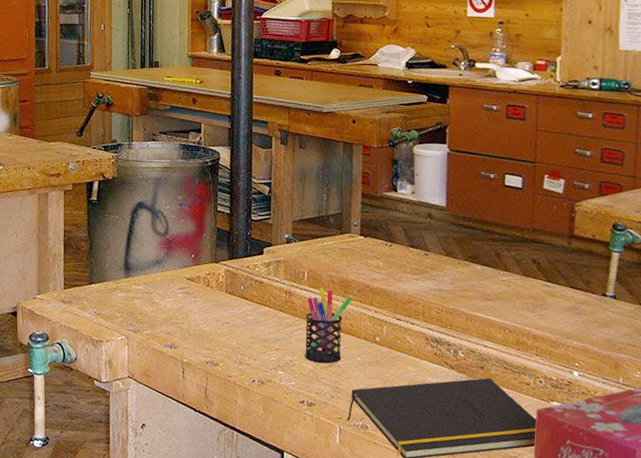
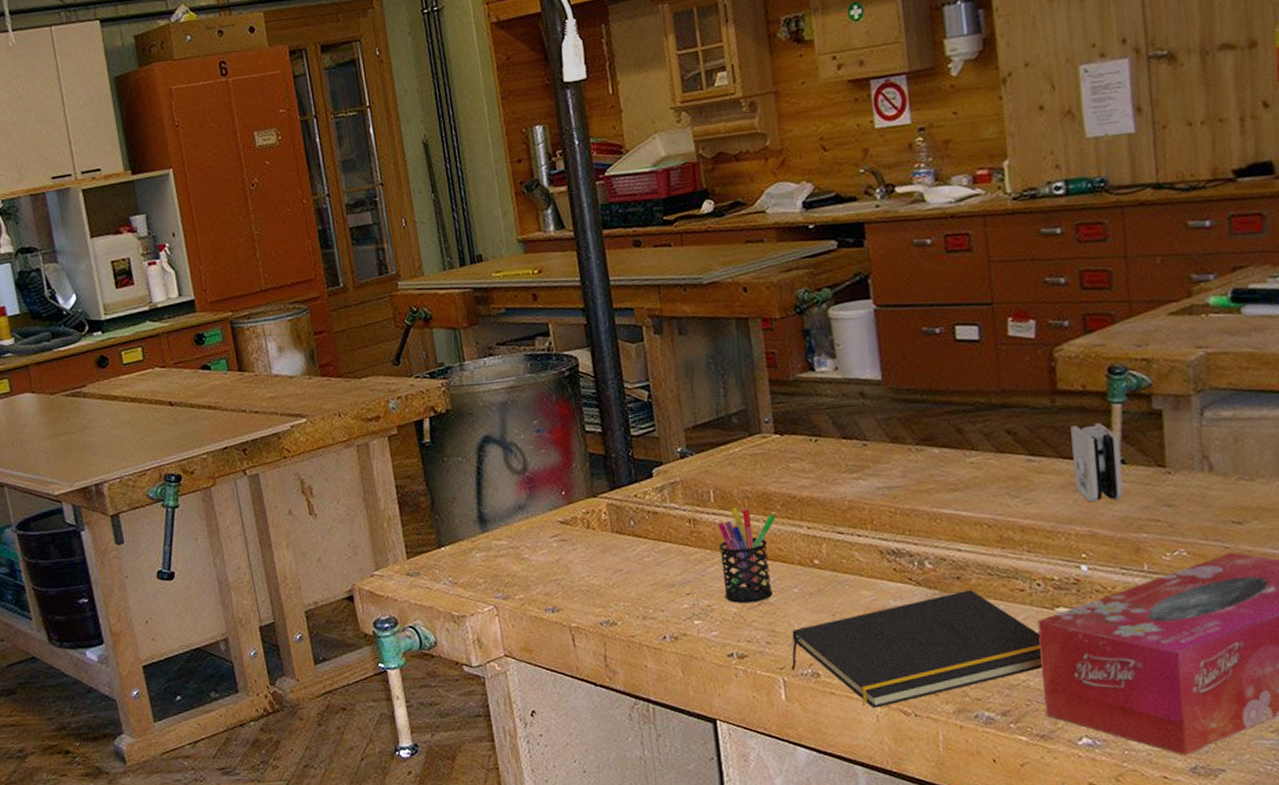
clamp: none [577,264,614,326] -> present [1070,423,1123,503]

